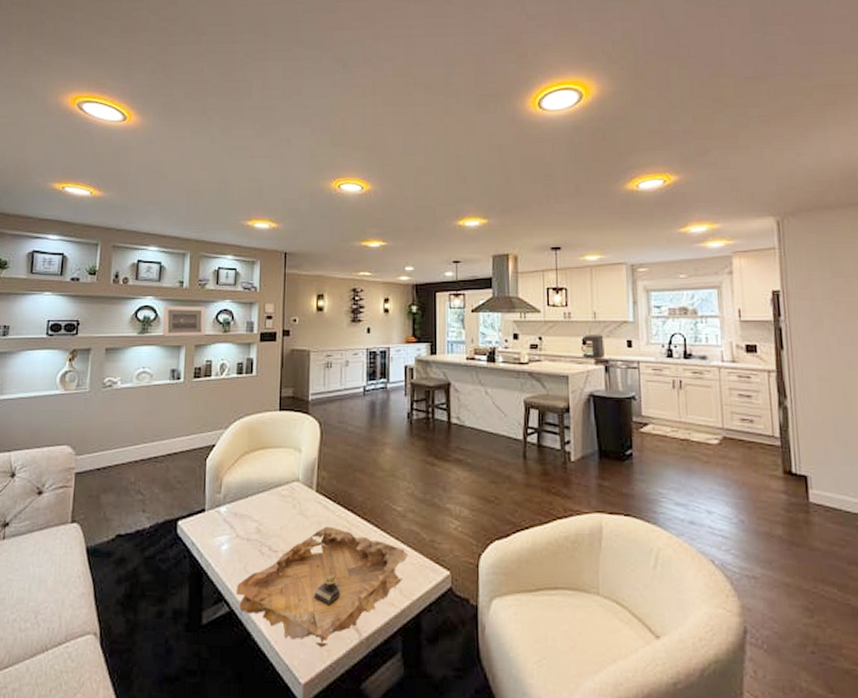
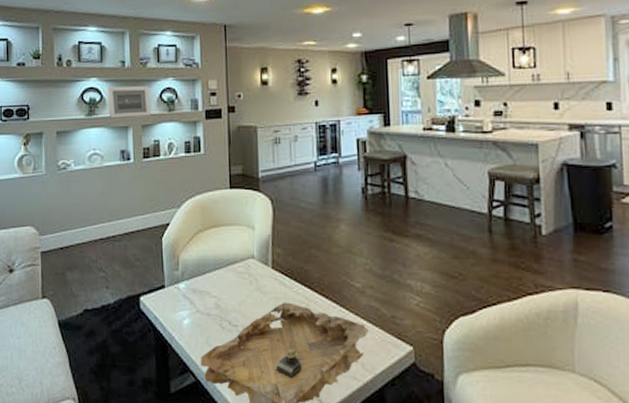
coffee maker: present [581,335,605,359] -> none [553,97,580,124]

